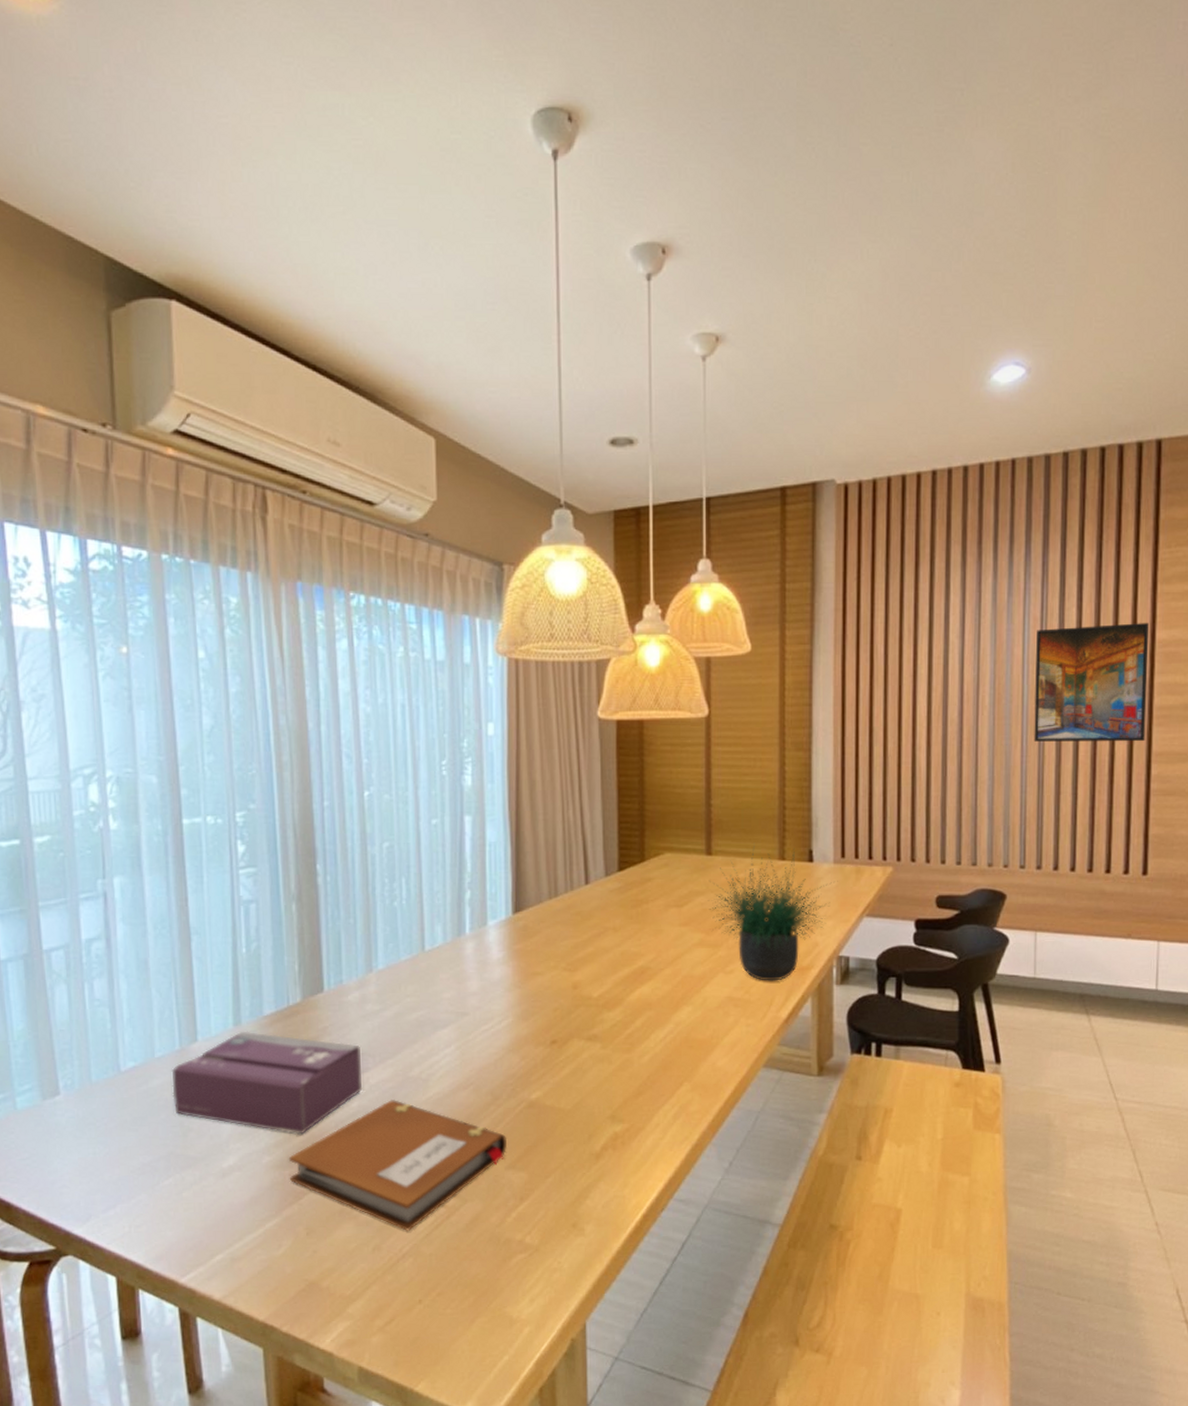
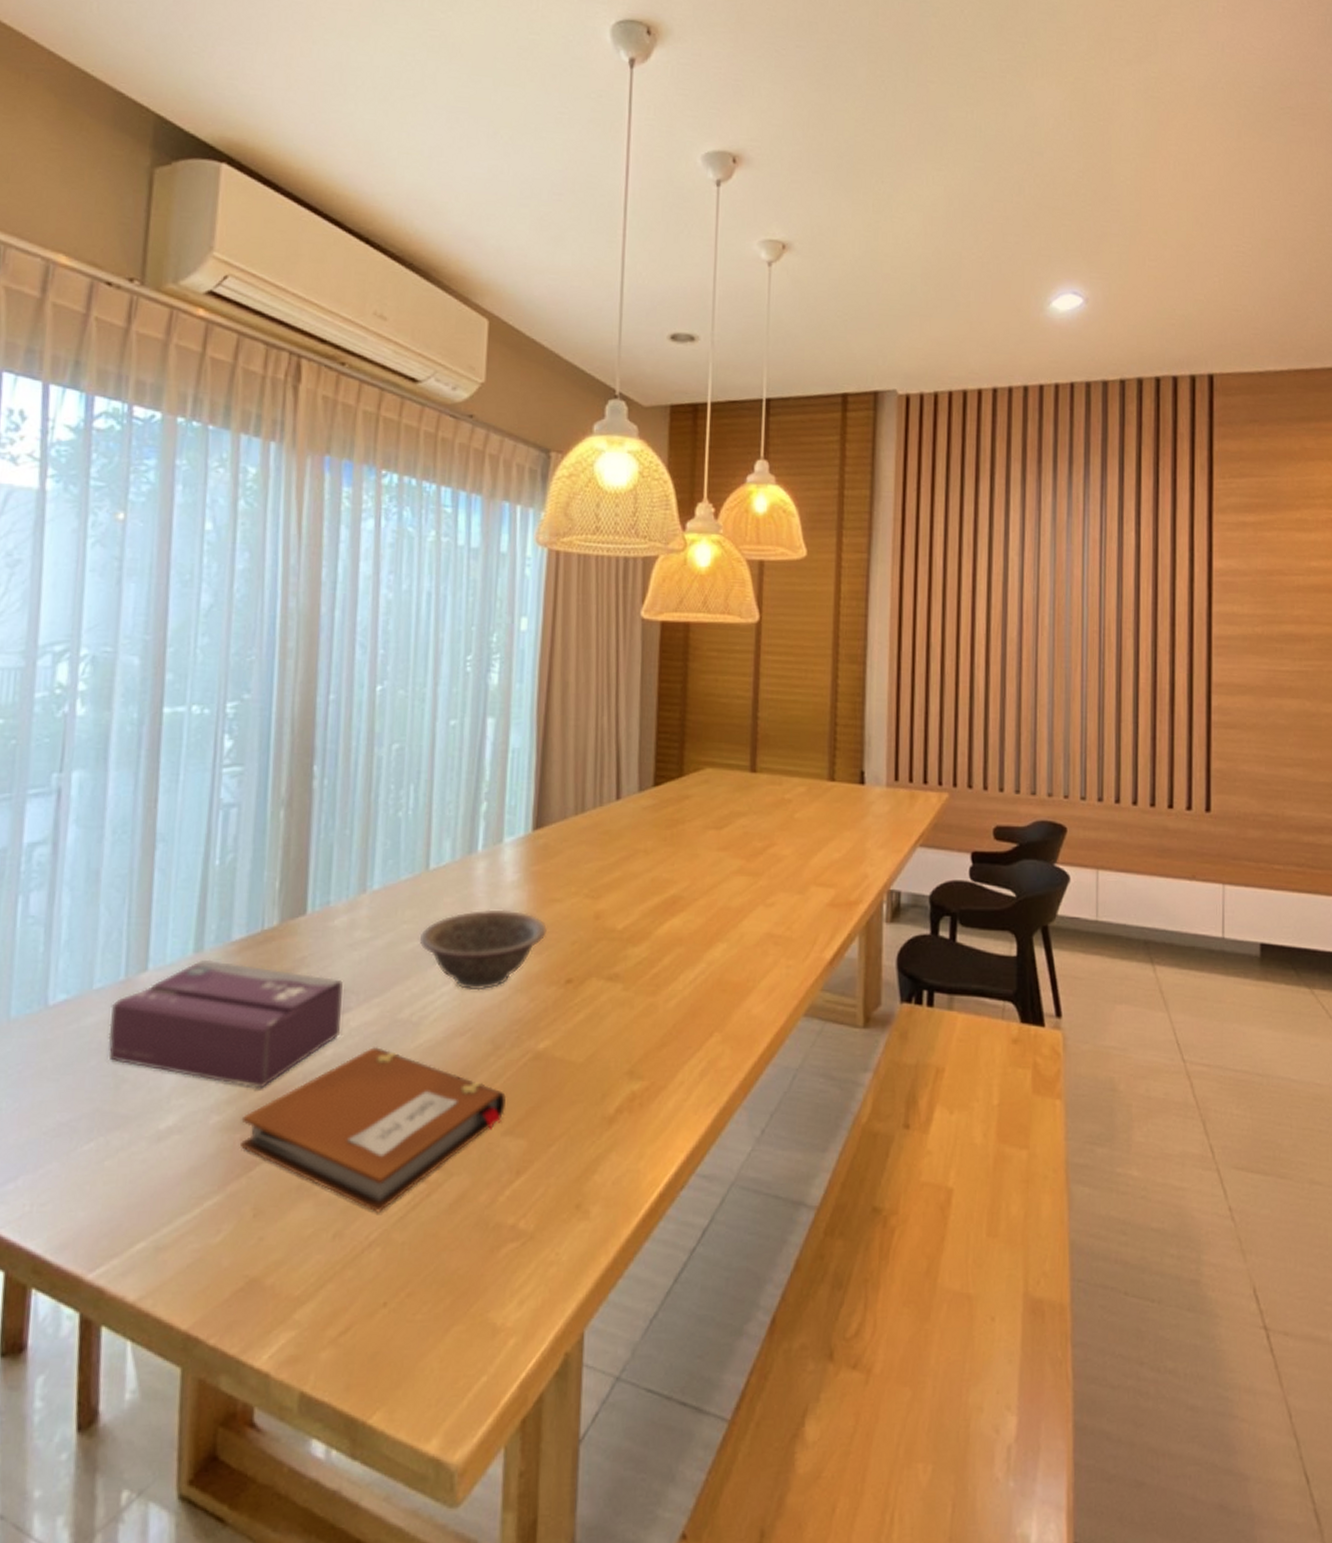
decorative bowl: none [421,983,531,1052] -> present [419,909,547,991]
potted plant: present [707,846,838,981] -> none [749,764,891,917]
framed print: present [1034,623,1149,742] -> none [1094,550,1206,672]

